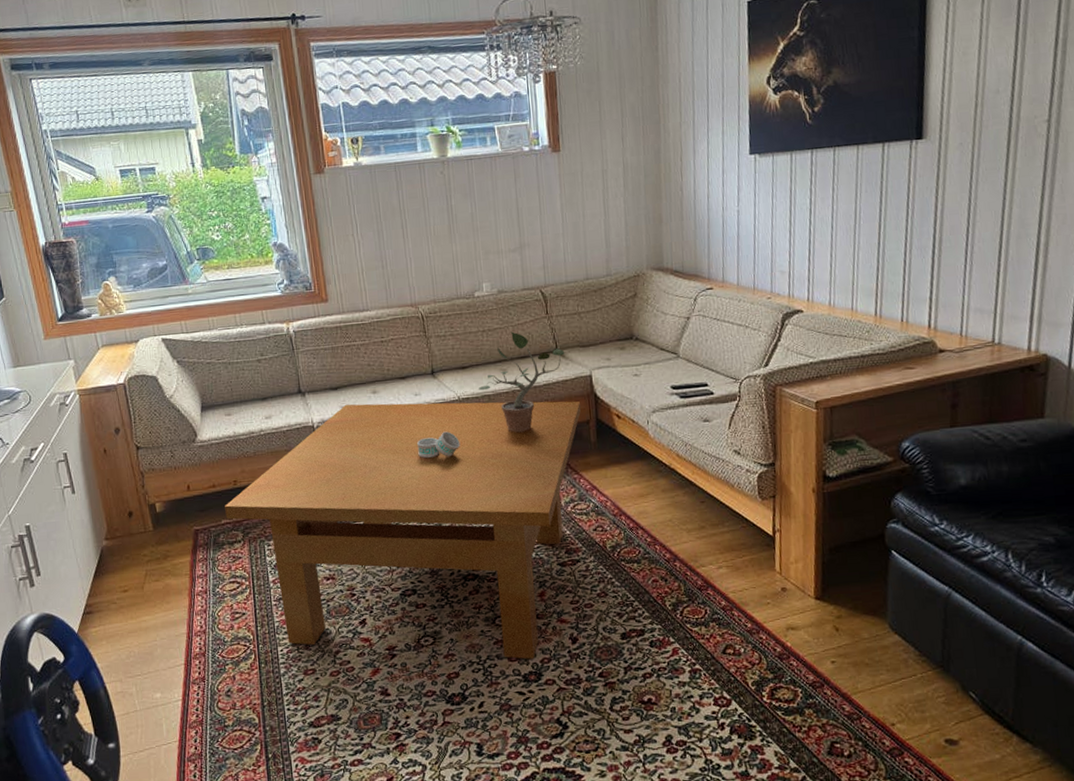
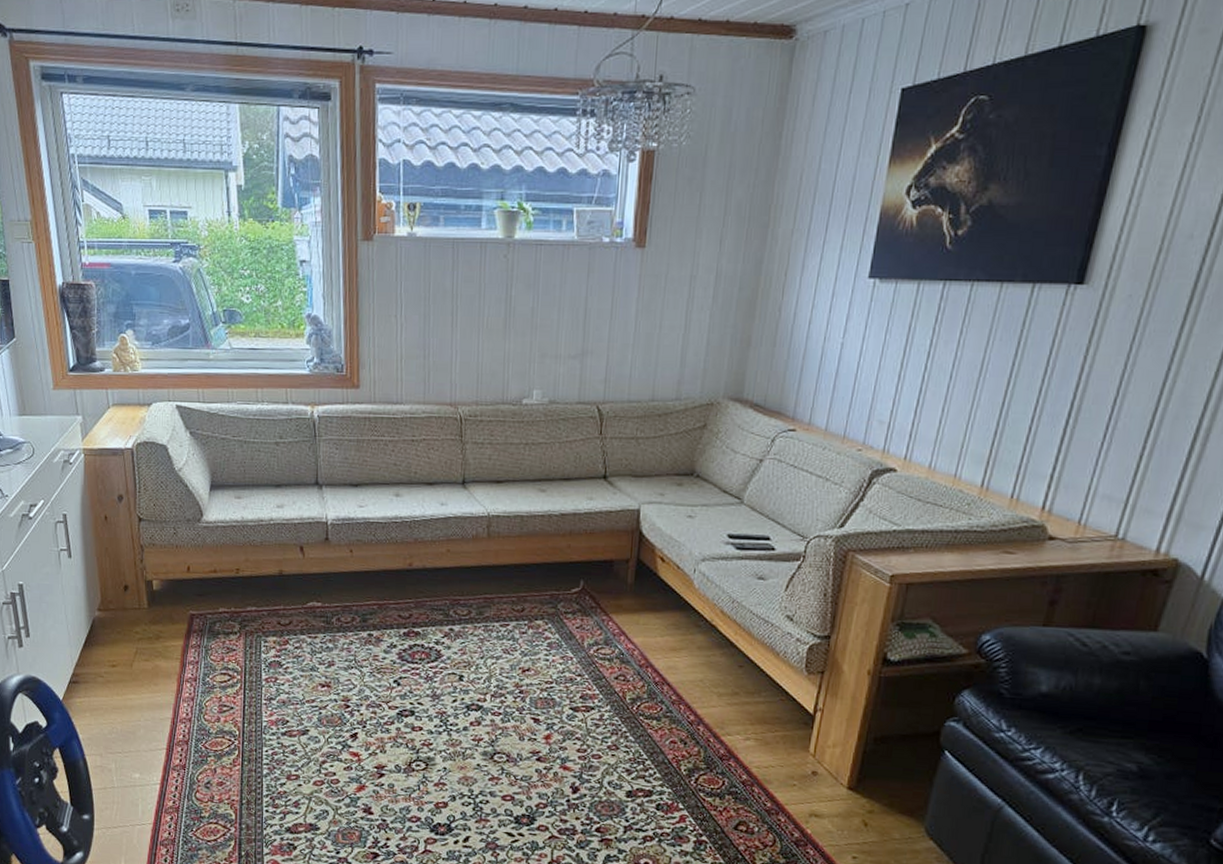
table: present [225,401,581,659] -> none [224,504,623,802]
napkin ring: present [417,431,460,459] -> none [436,548,483,577]
potted plant: present [479,331,565,433] -> none [512,449,614,562]

